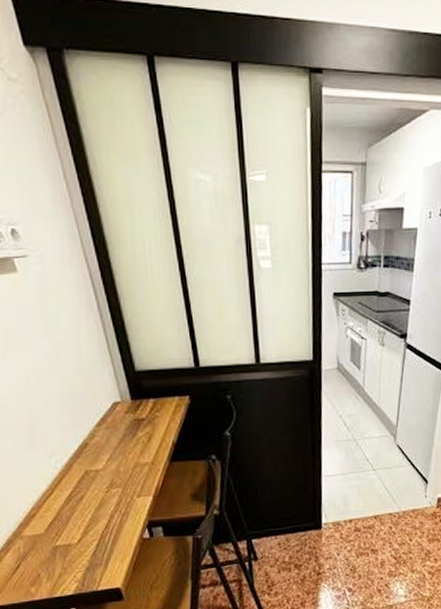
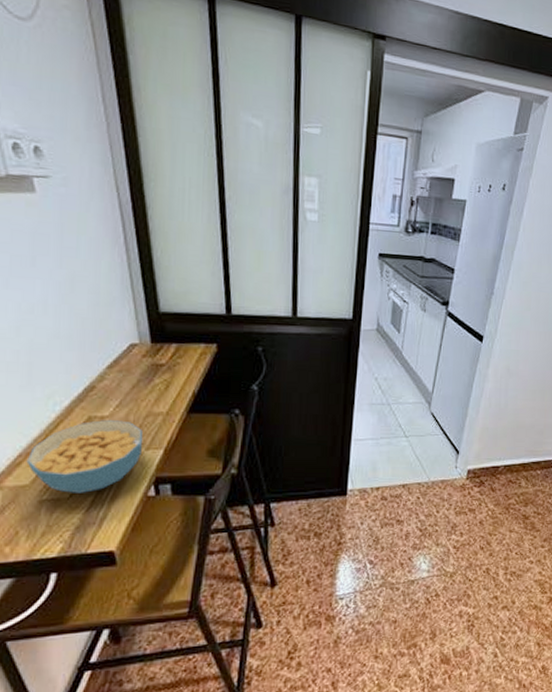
cereal bowl: none [39,472,134,539] -> present [26,420,144,493]

